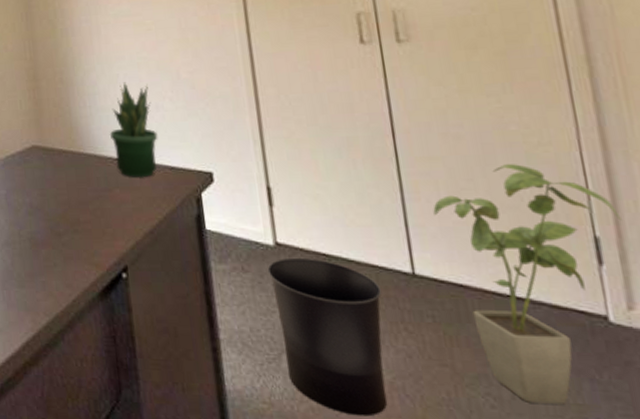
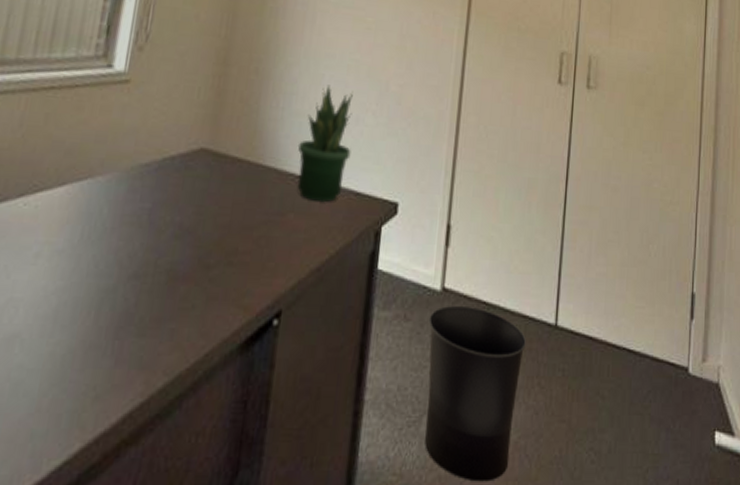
house plant: present [433,164,622,404] -> none [583,219,712,455]

